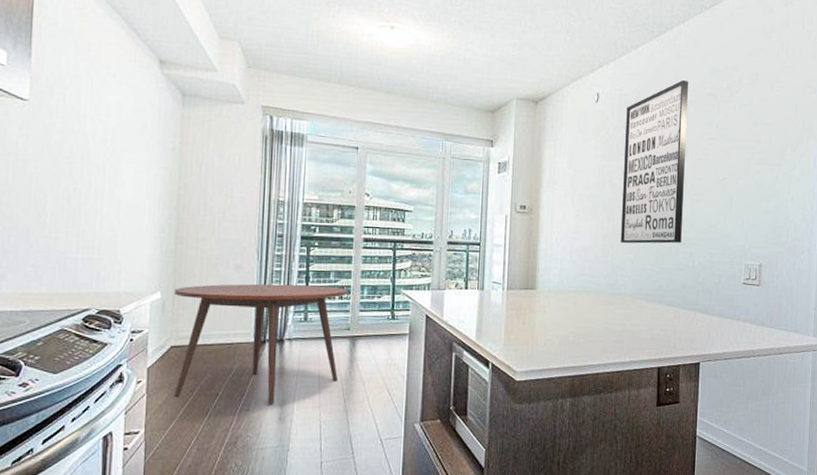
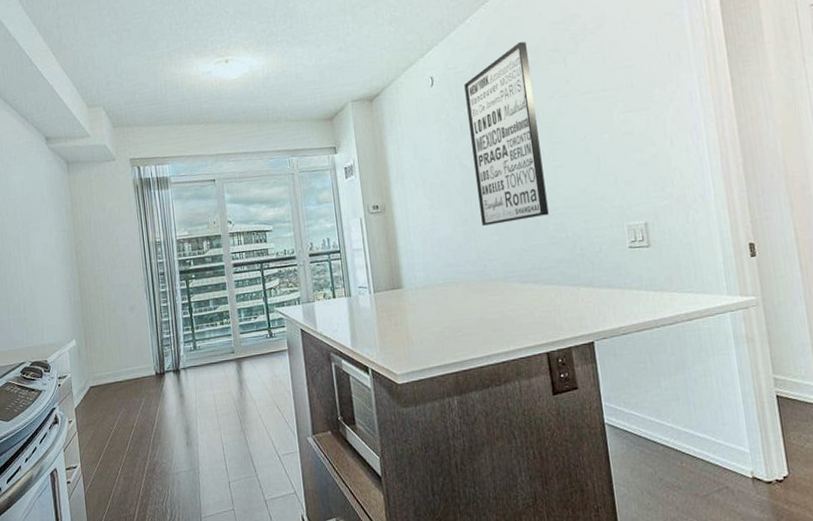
dining table: present [173,284,347,404] -> none [85,313,232,433]

